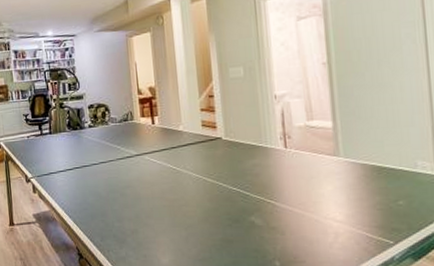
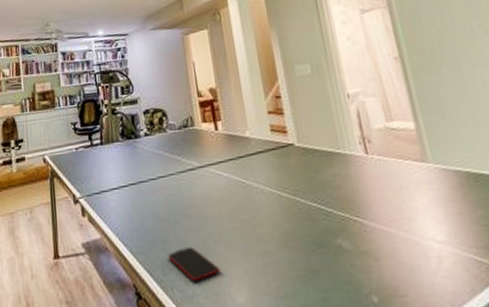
smartphone: none [106,219,150,246] -> present [168,246,221,281]

